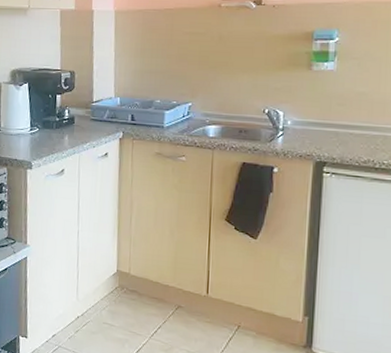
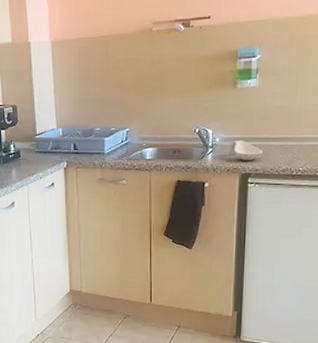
spoon rest: none [301,125,340,148] -> present [228,140,263,161]

